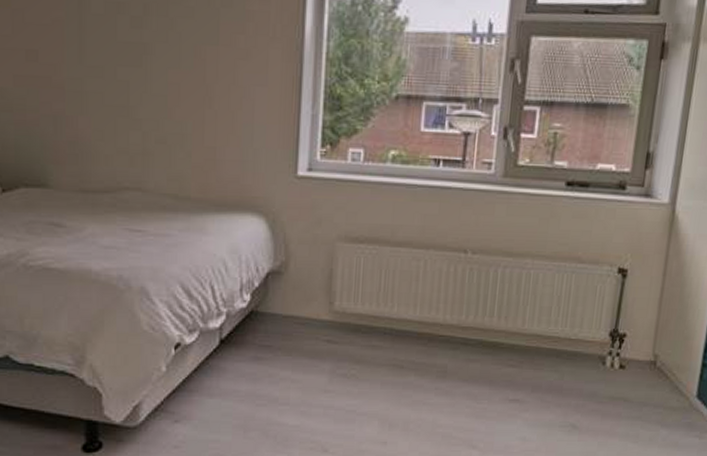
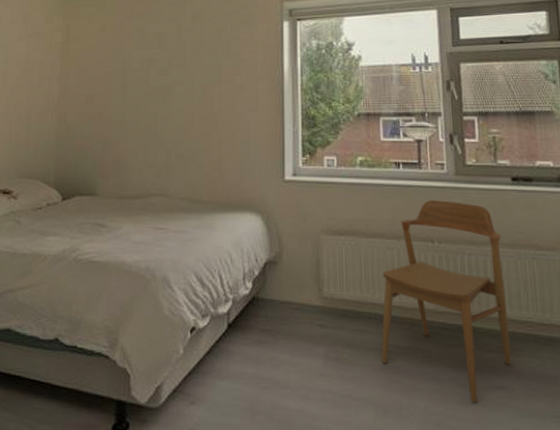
chair: none [392,205,543,415] -> present [381,200,512,403]

